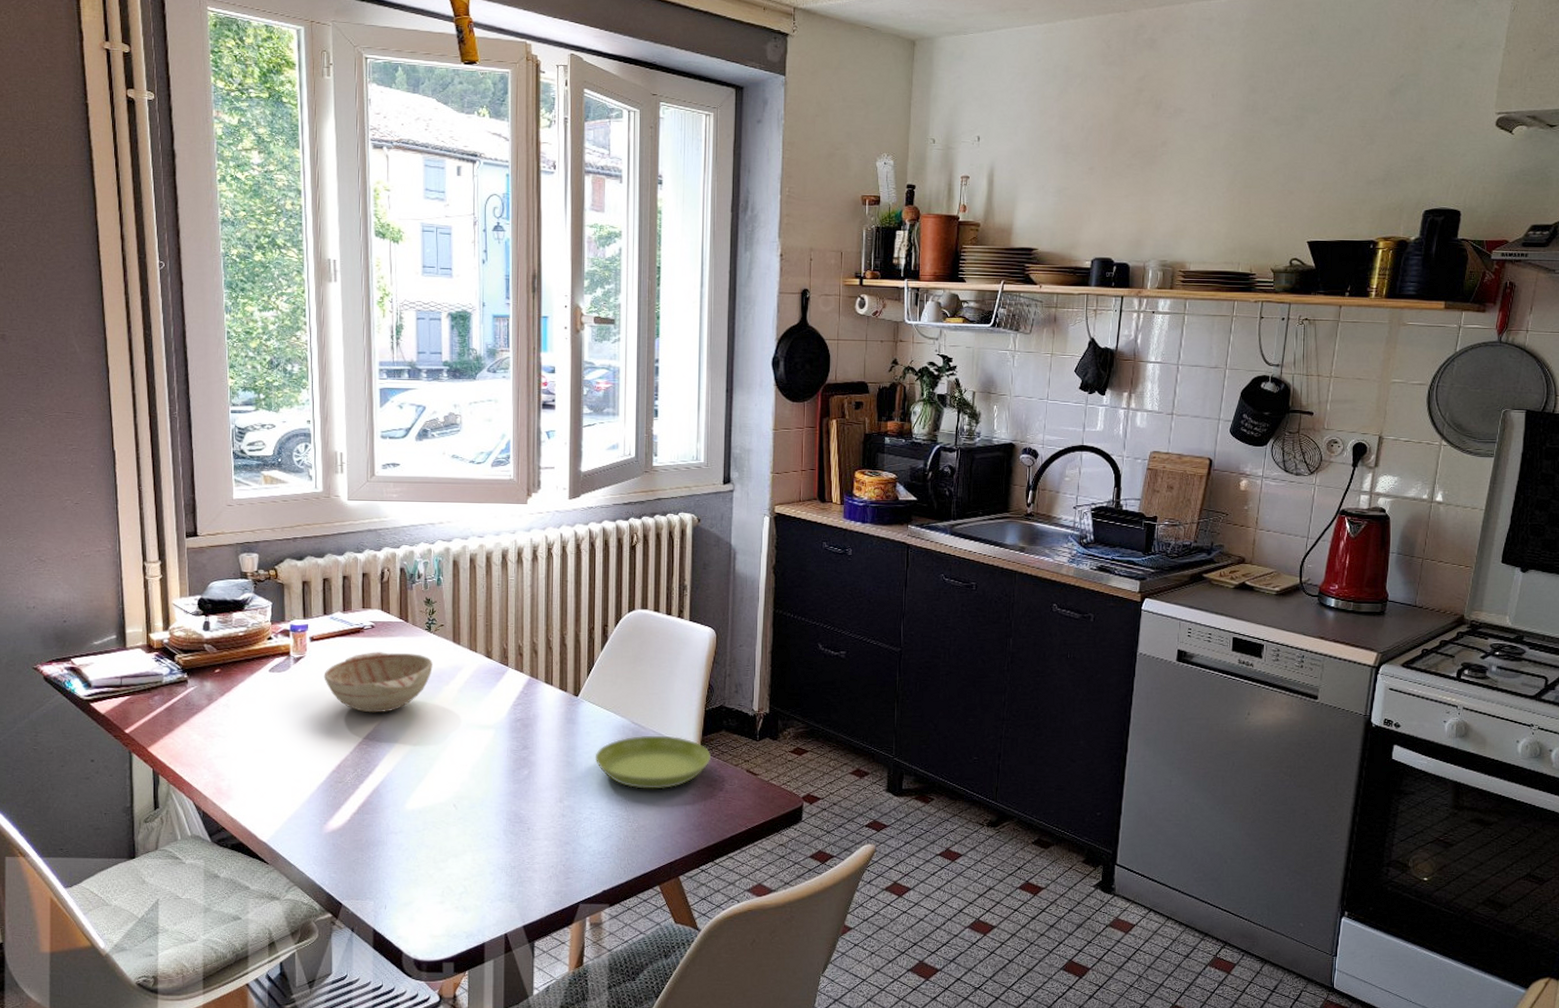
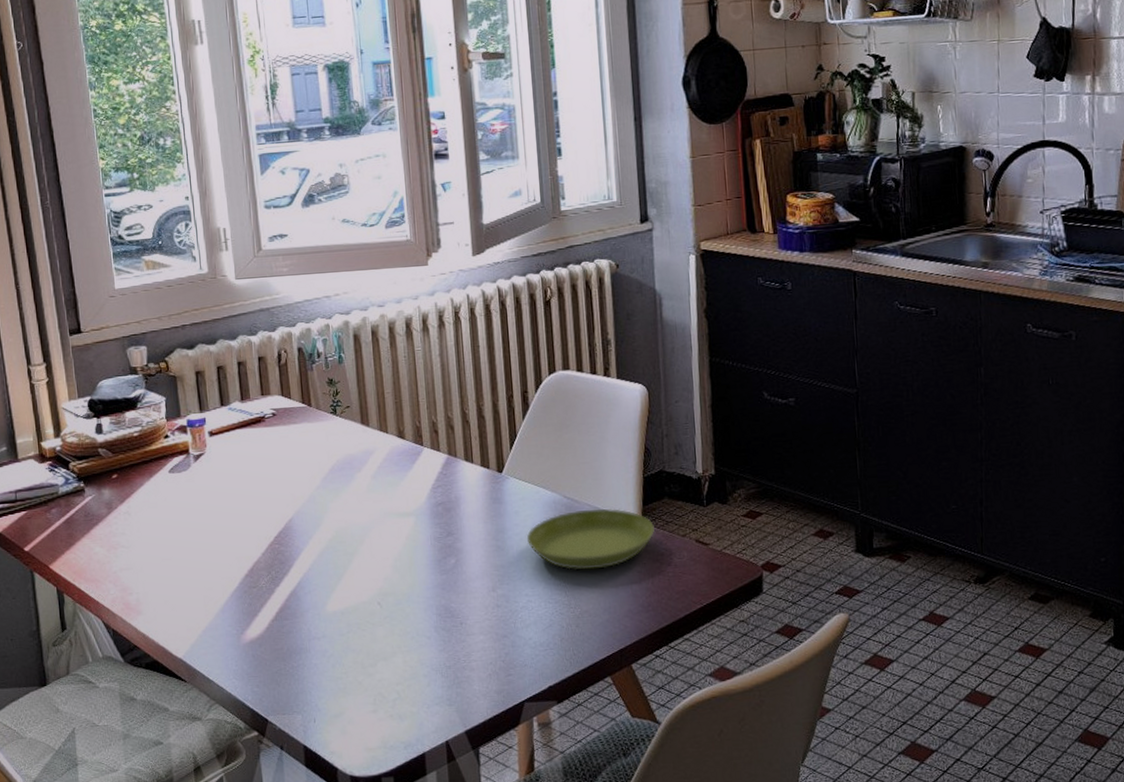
decorative bowl: present [324,652,433,713] -> none [226,440,342,509]

